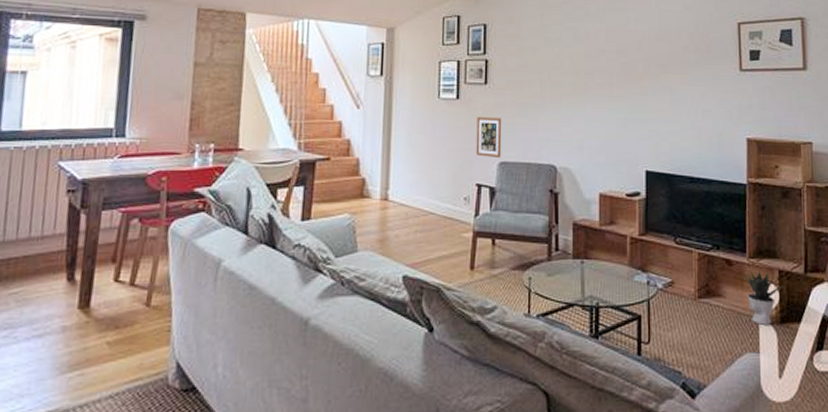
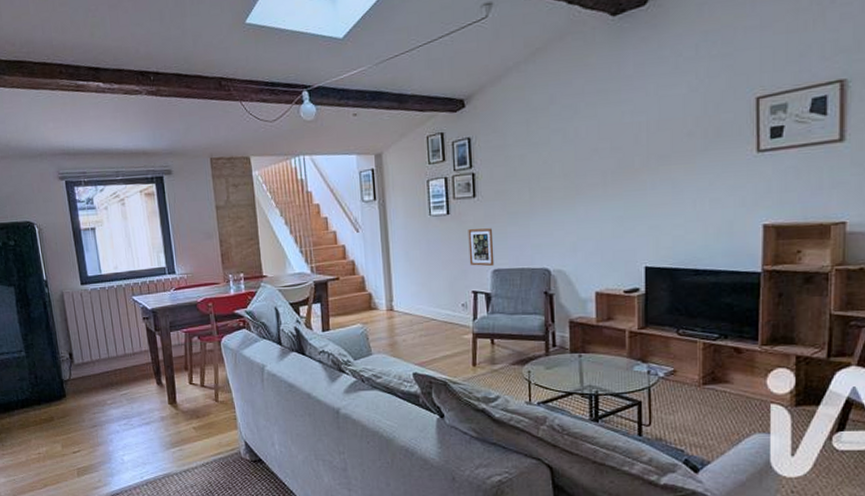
potted plant: present [744,269,784,325] -> none [755,355,802,408]

